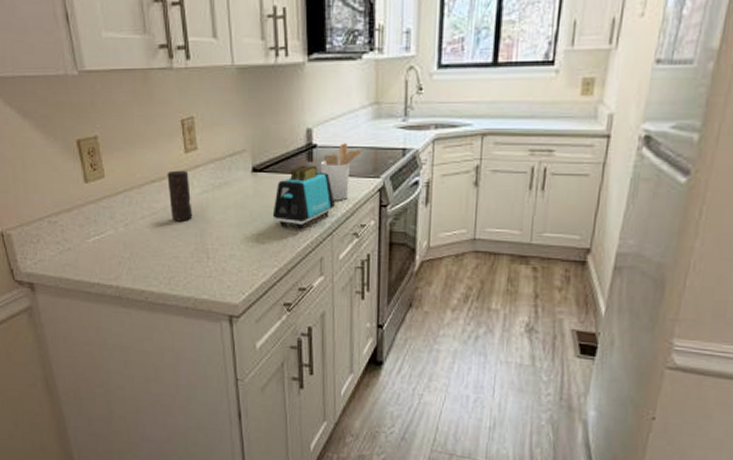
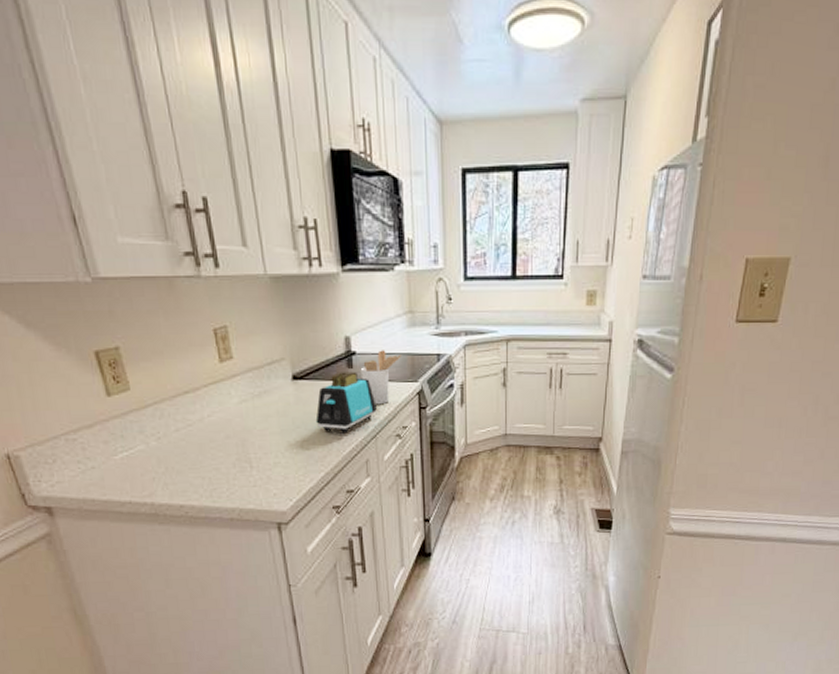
candle: present [167,170,193,221] -> none [201,380,232,432]

